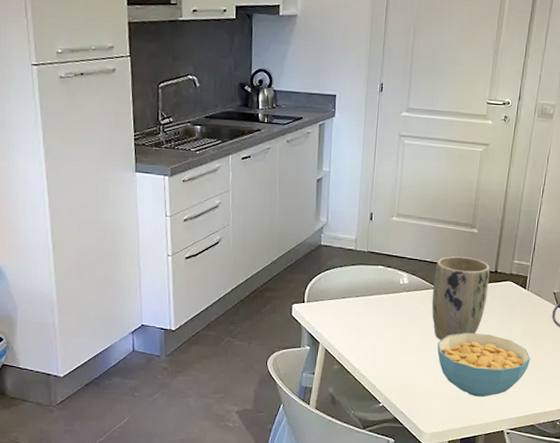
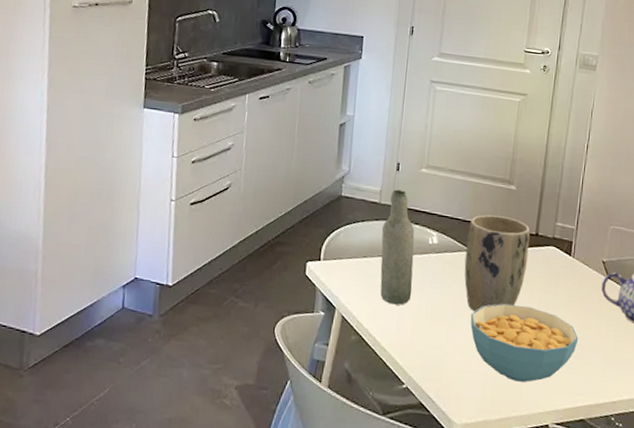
bottle: none [357,237,388,338] -> present [380,189,415,305]

